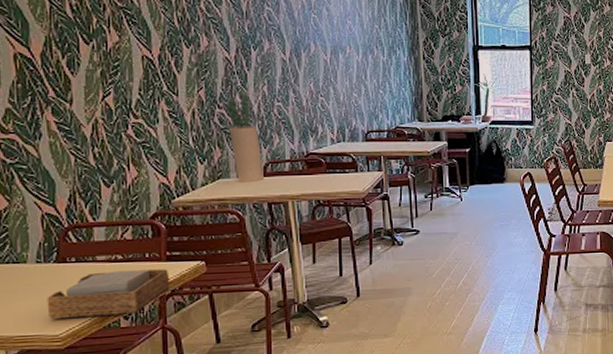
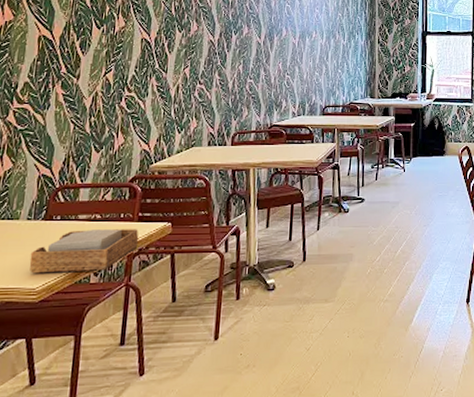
vase: present [227,90,264,183] -> none [206,68,232,151]

